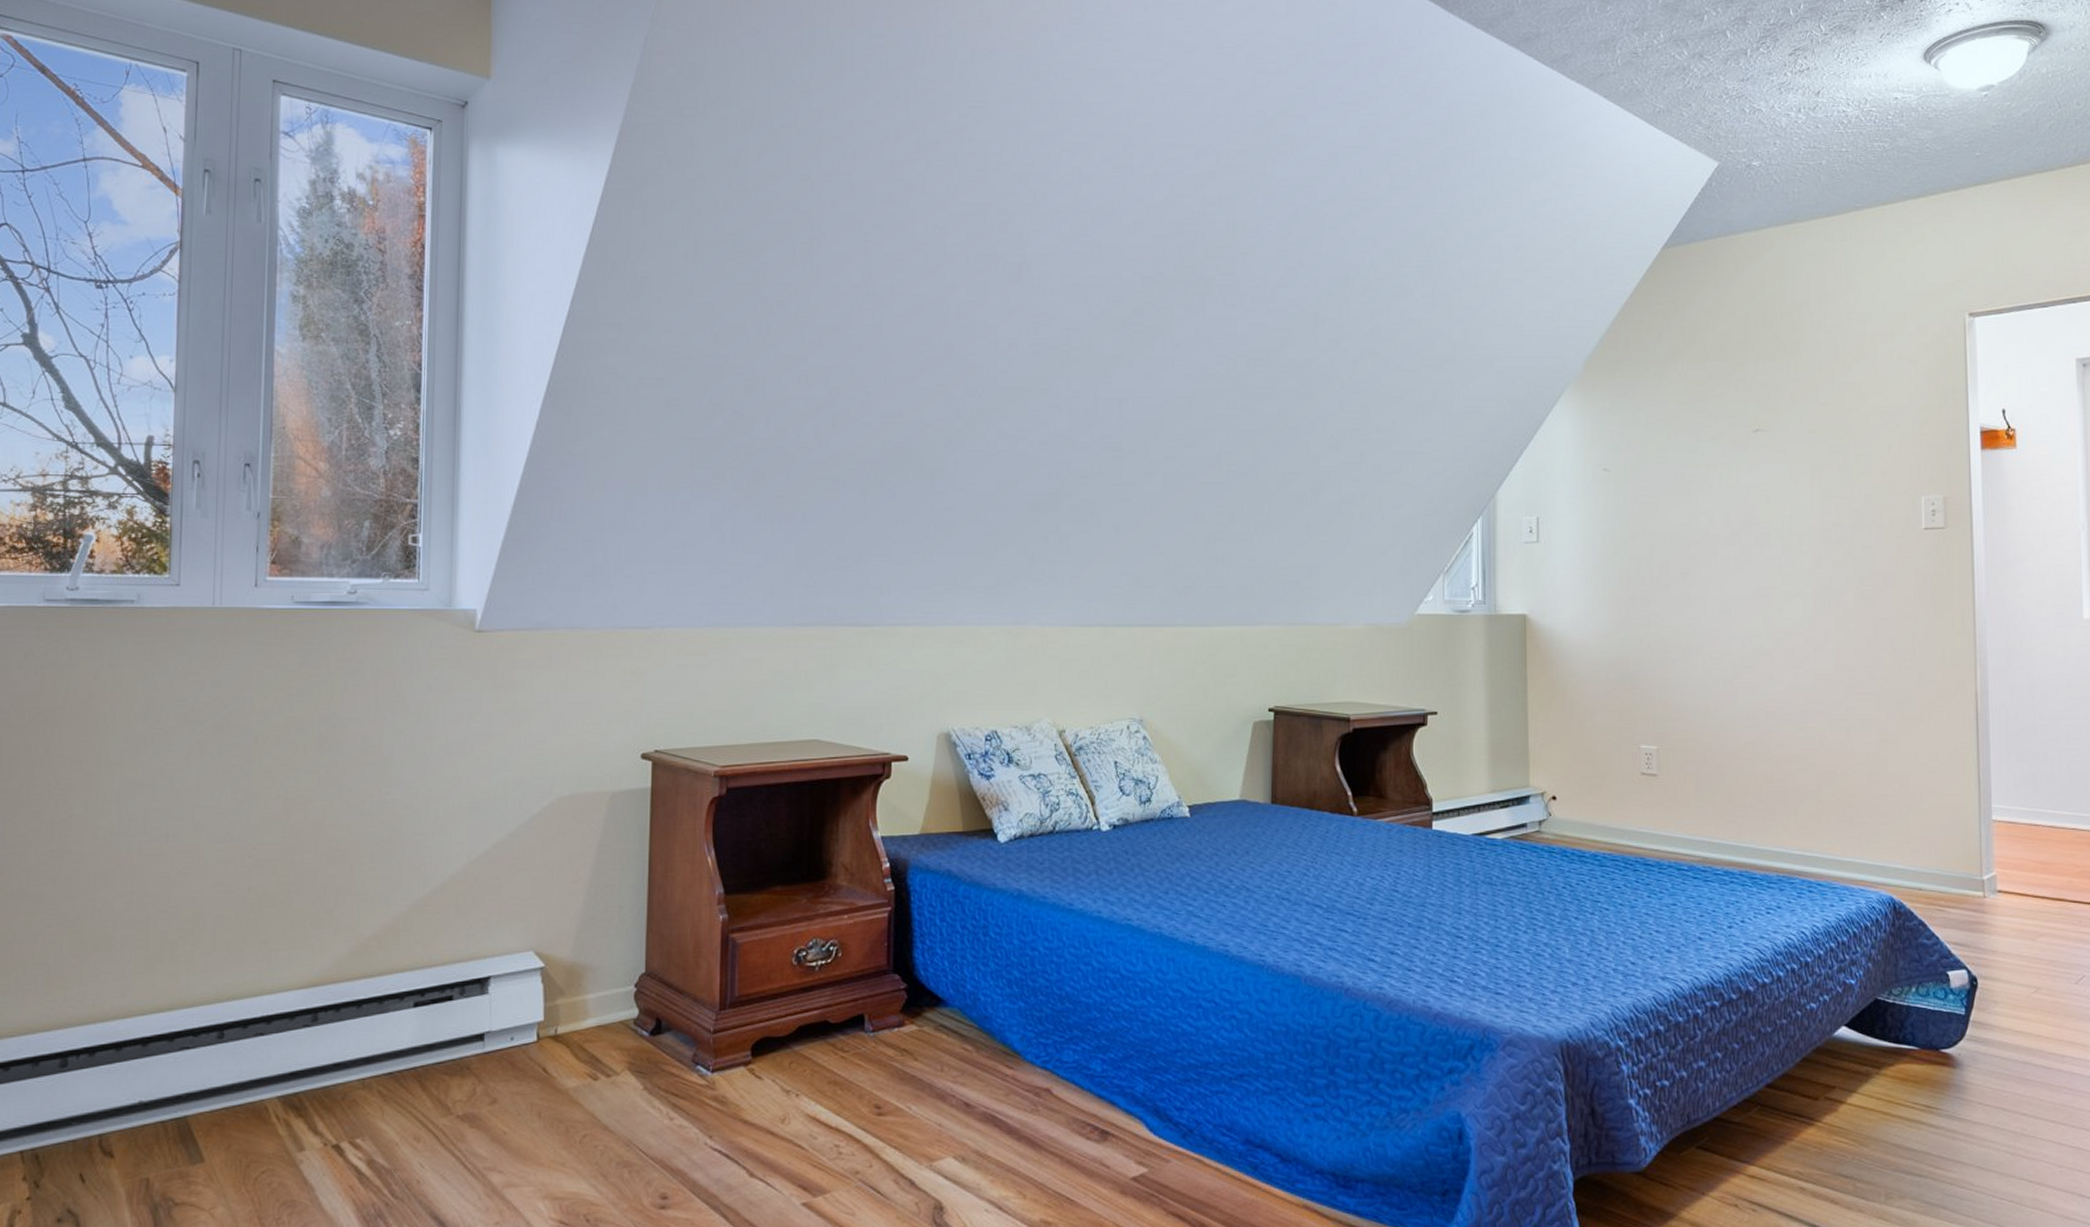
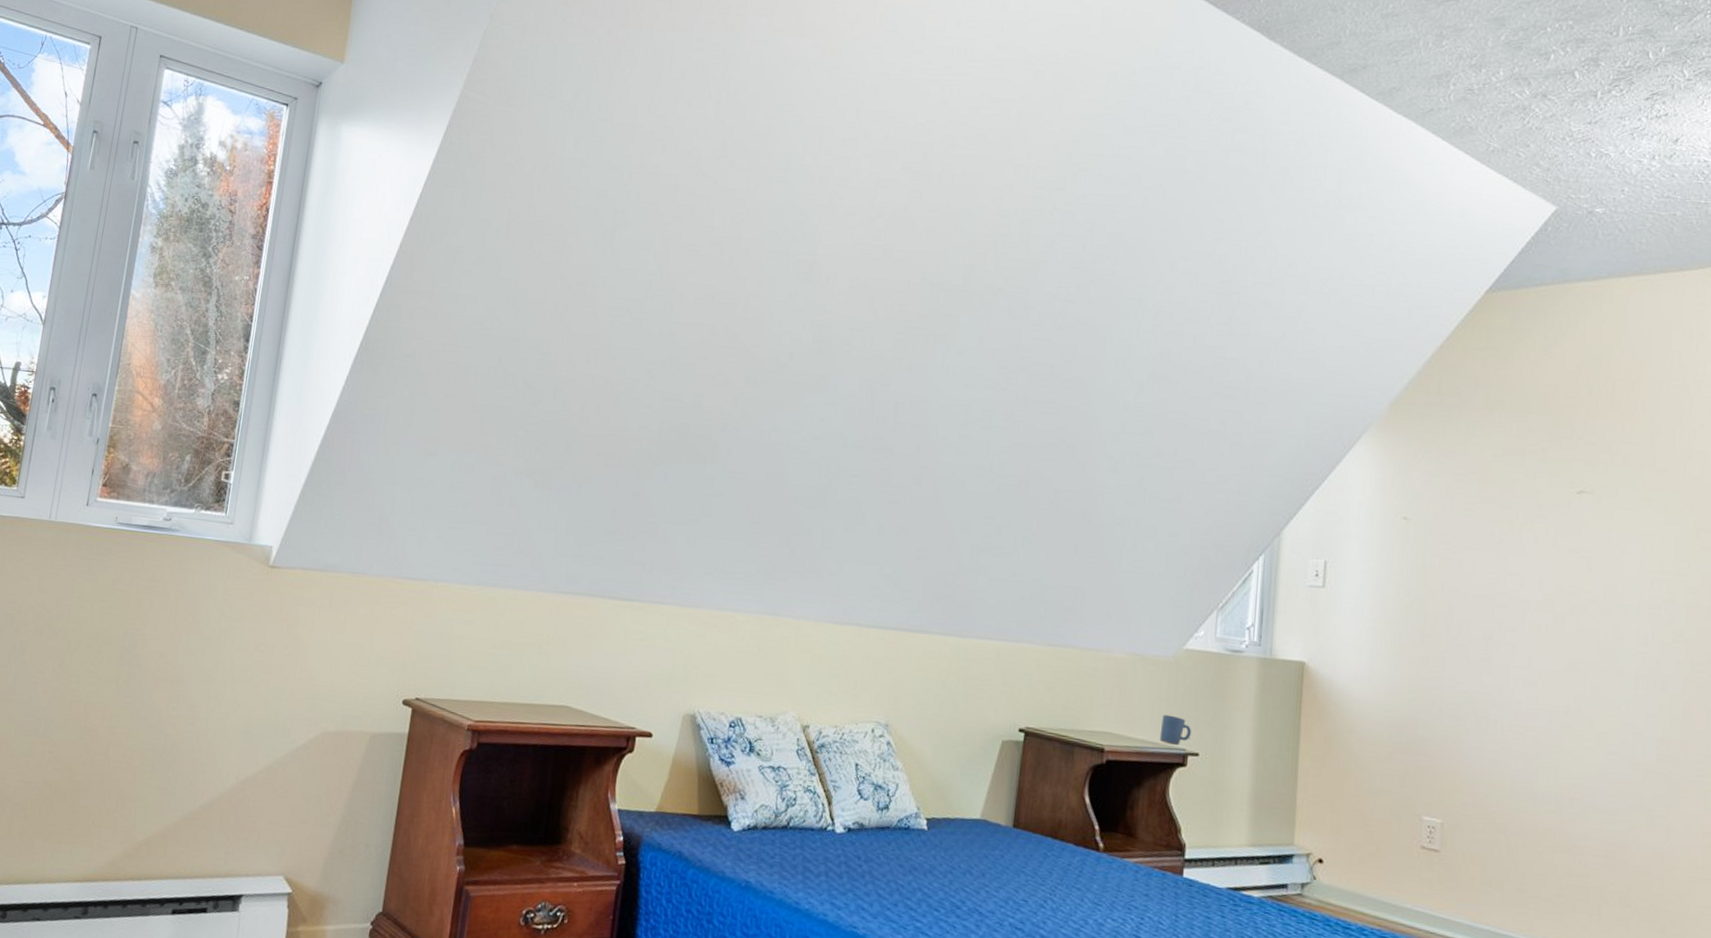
mug: none [1400,679,1429,707] -> present [1159,714,1191,746]

